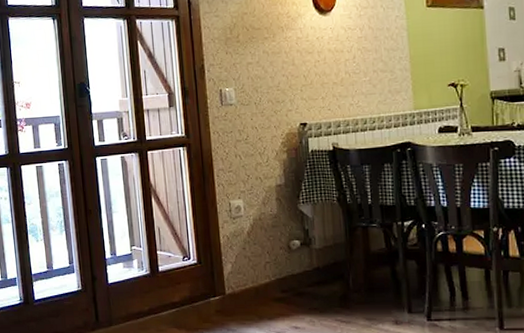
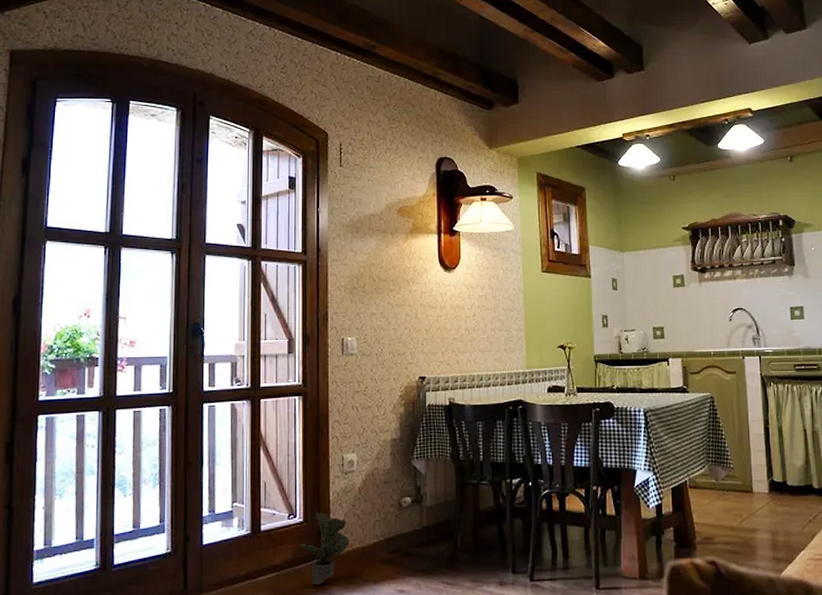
potted plant: none [195,255,243,321] -> present [299,512,350,586]

